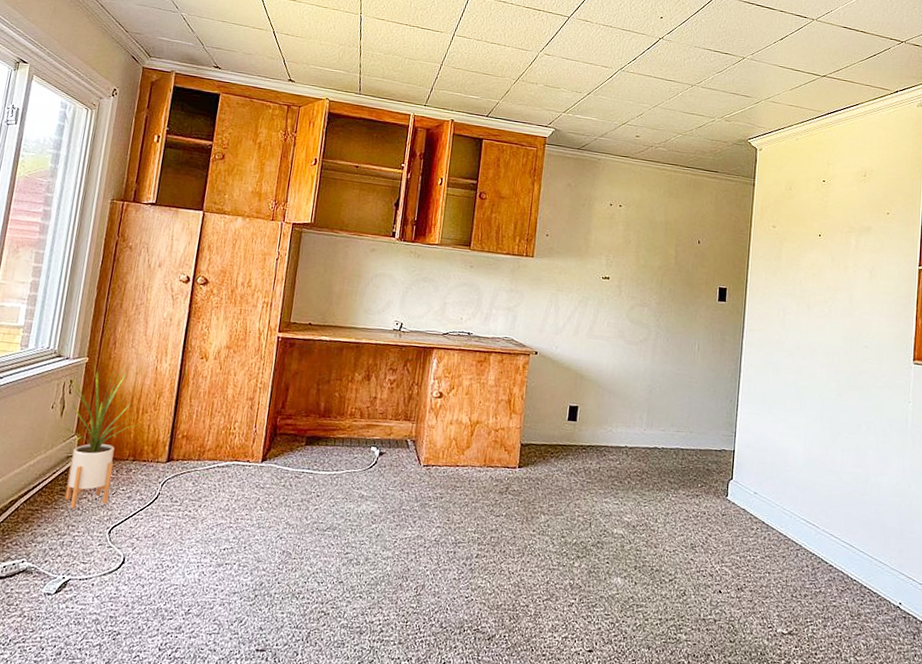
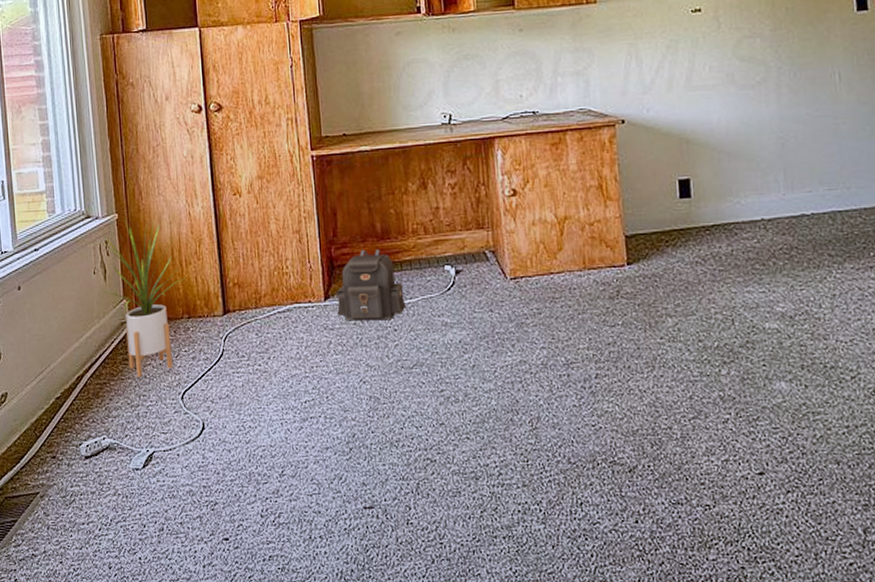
backpack: none [270,423,333,487] -> present [336,249,406,321]

